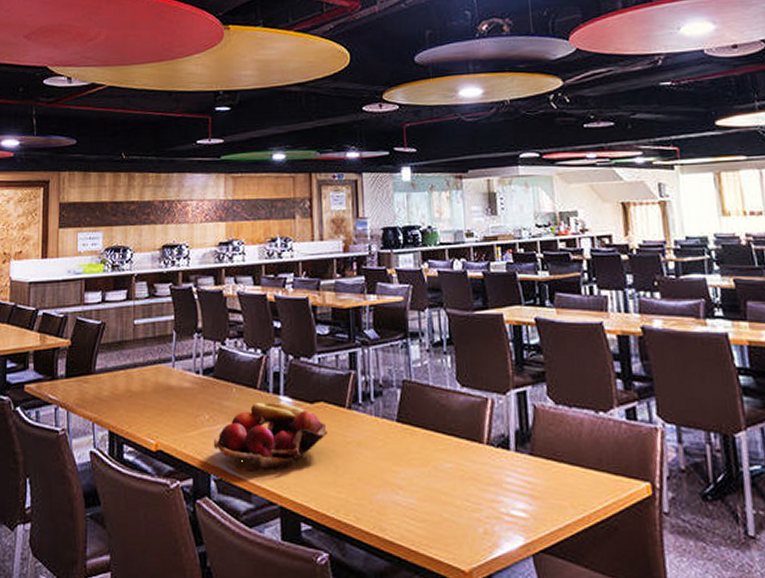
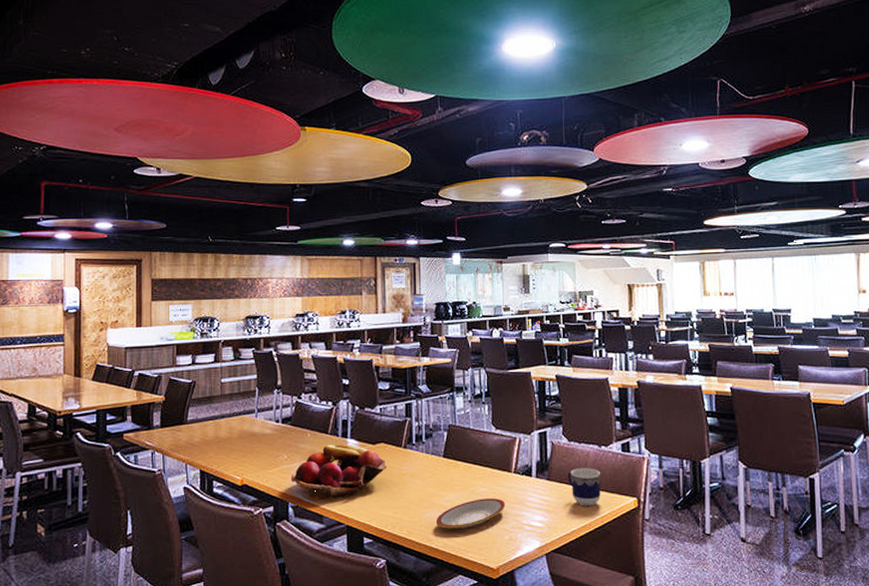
plate: none [389,477,478,516] -> present [435,498,506,529]
cup: none [556,440,602,491] -> present [567,468,601,506]

